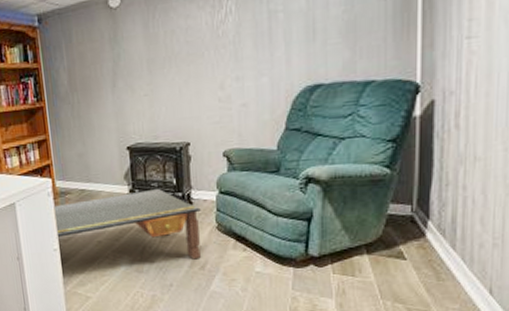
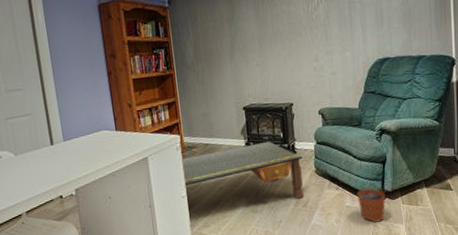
plant pot: none [271,246,311,294] -> present [357,184,386,223]

